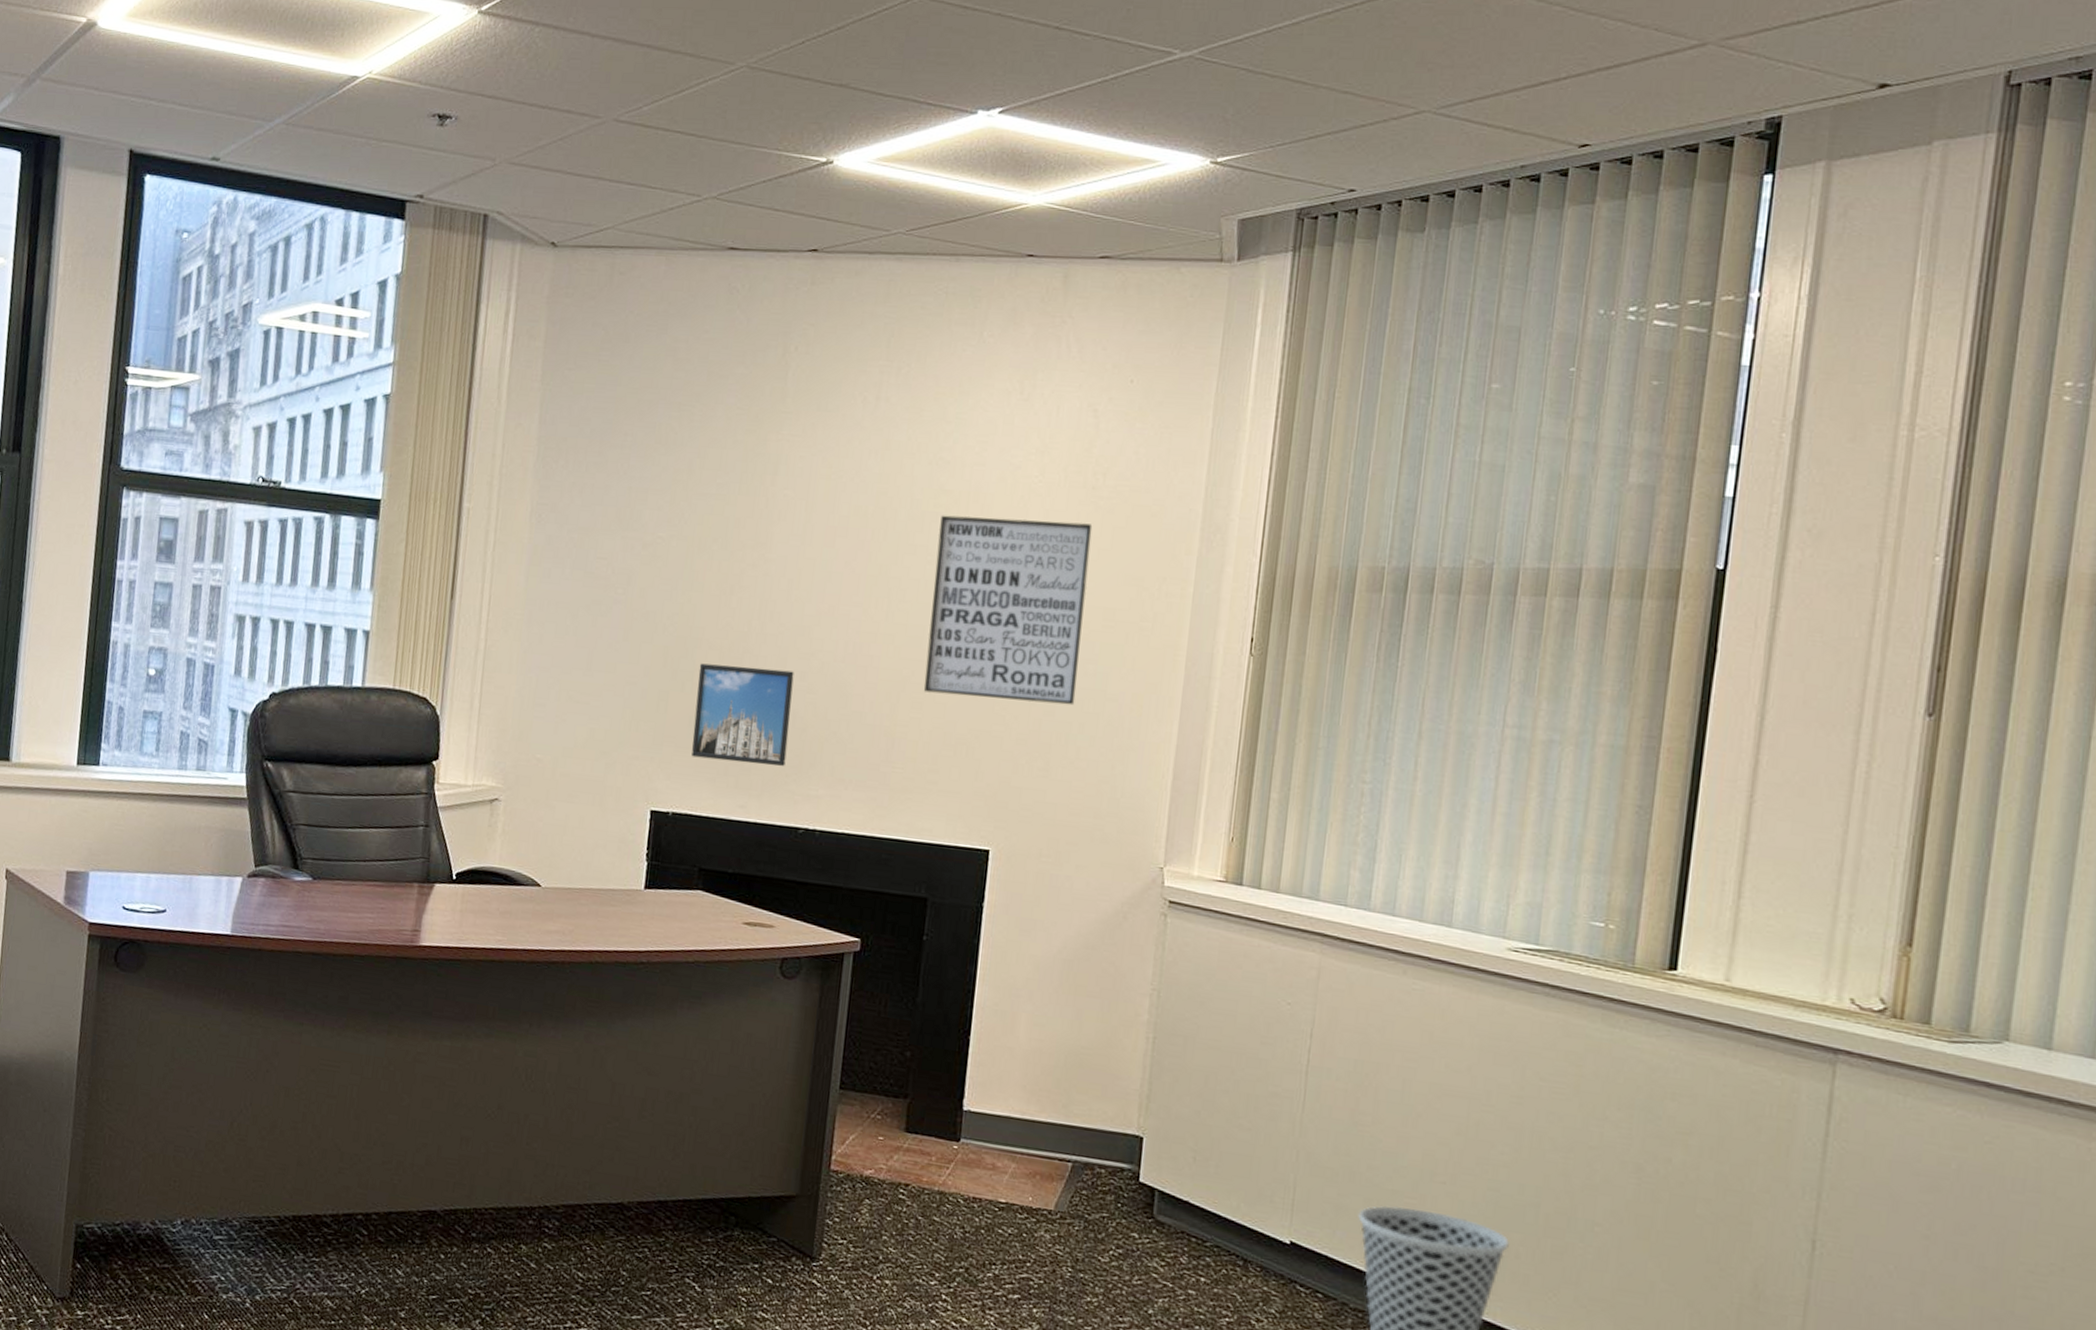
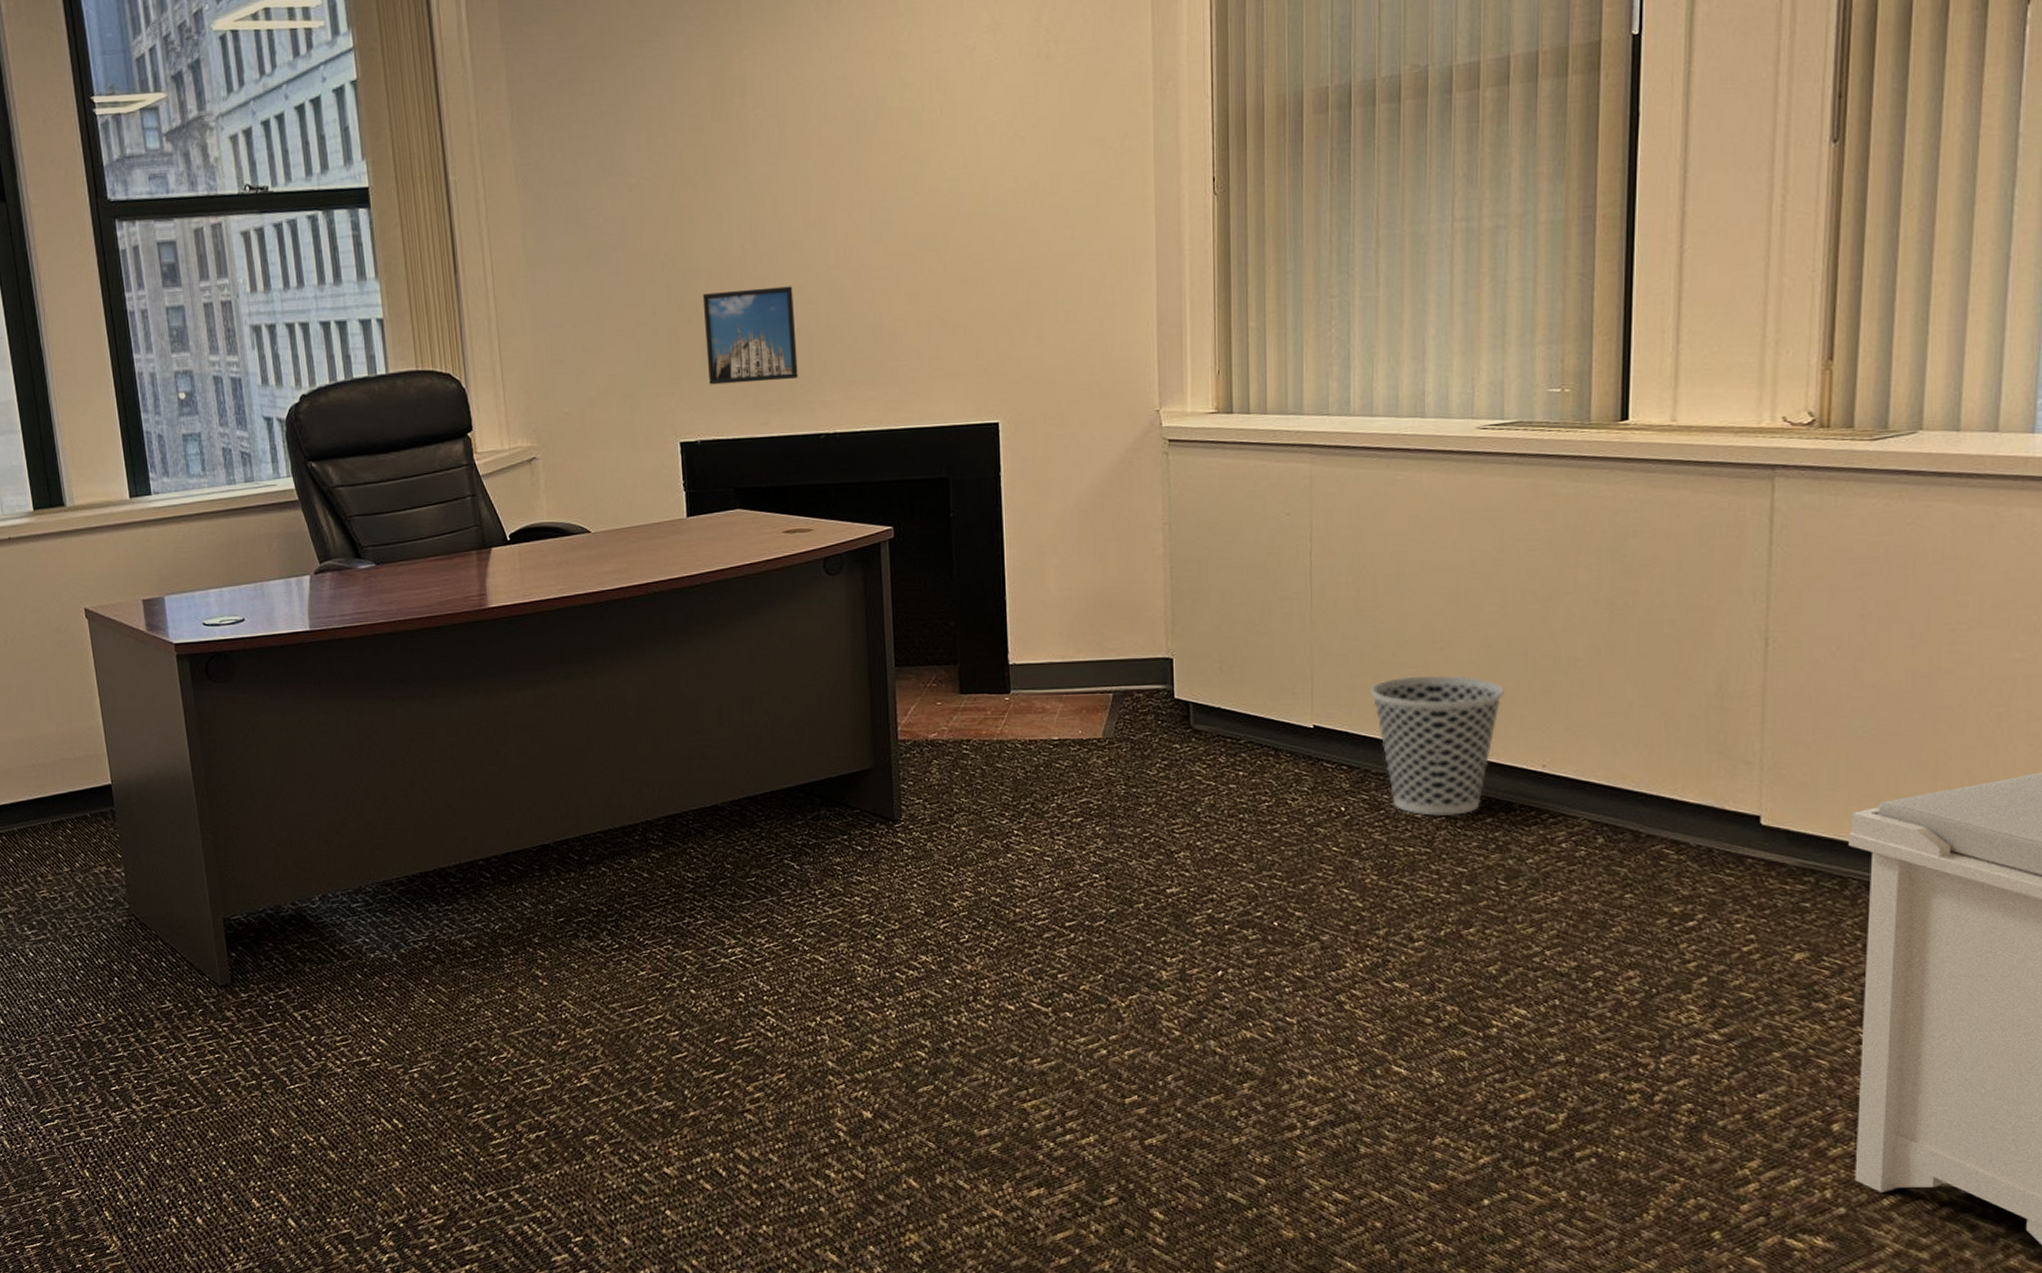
wall art: present [923,515,1093,706] -> none [907,93,1058,284]

